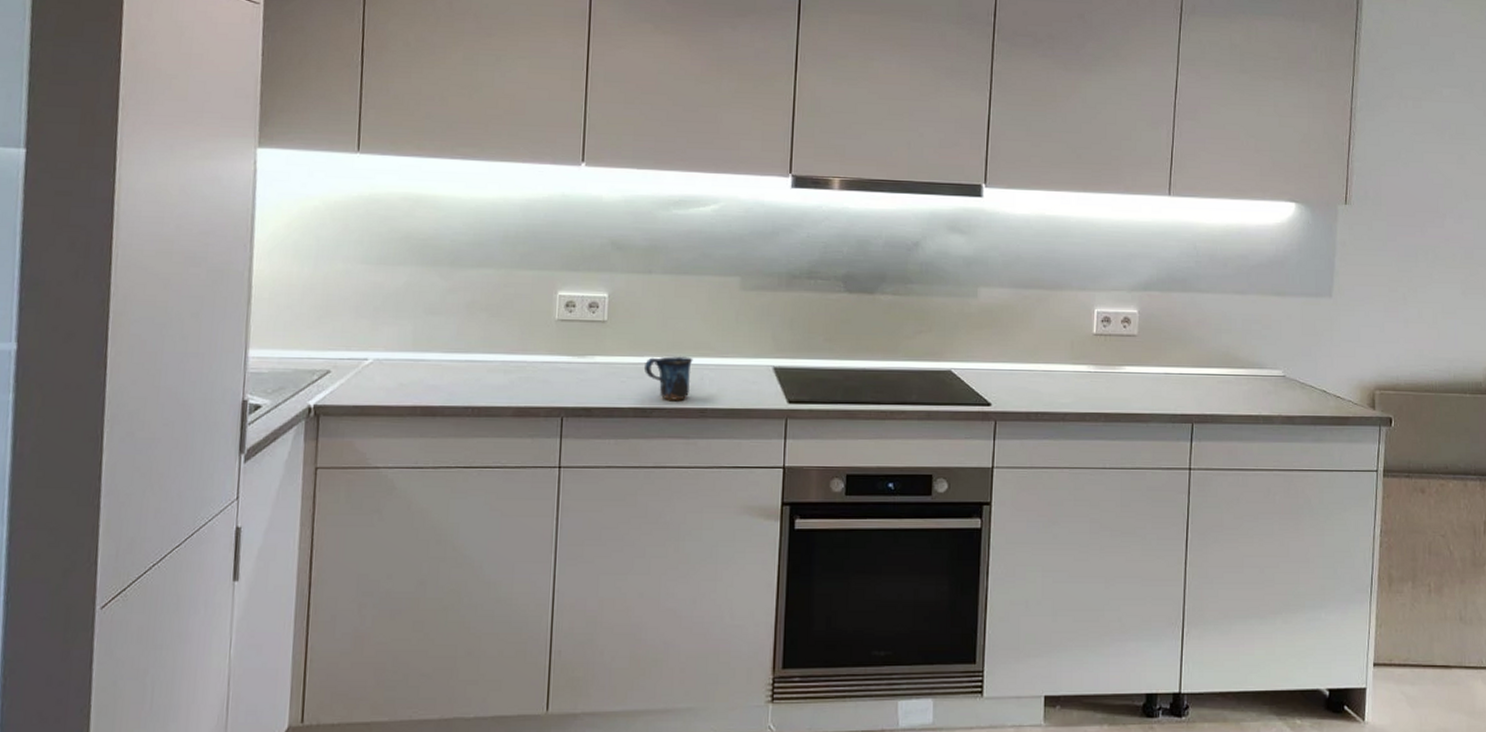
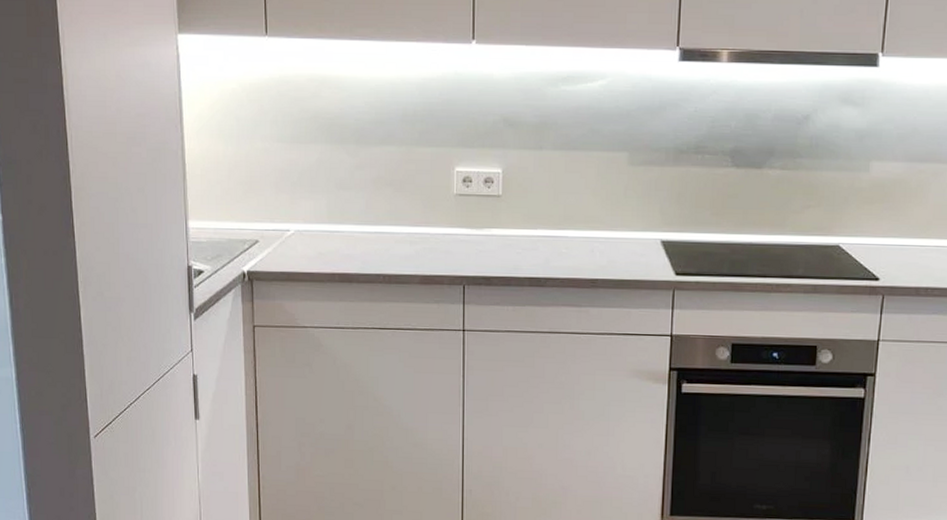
mug: present [645,356,693,400] -> none [538,229,584,271]

